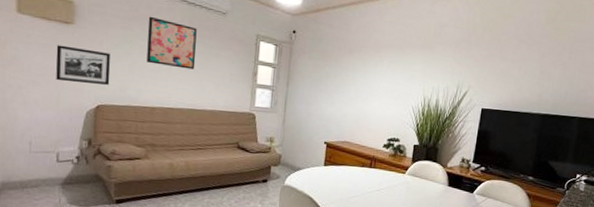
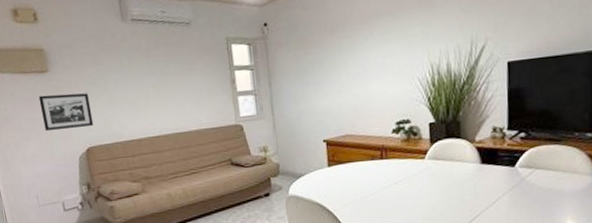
wall art: present [146,16,197,70] -> none [115,45,171,95]

